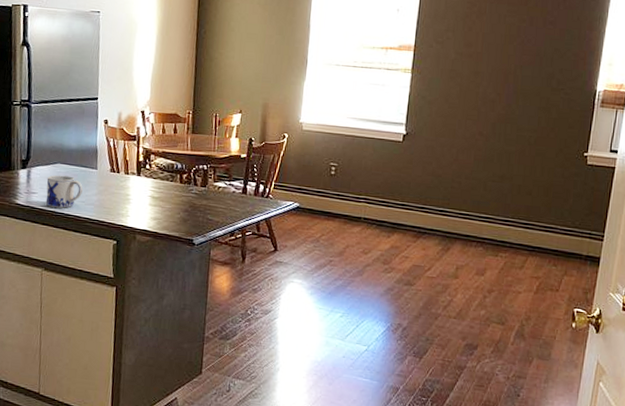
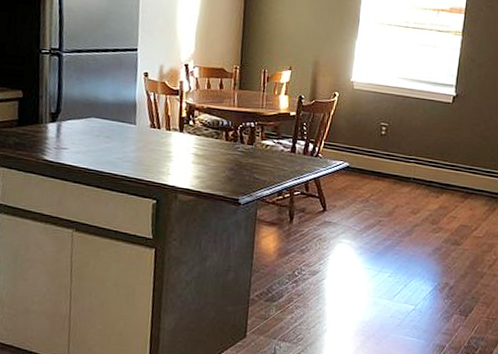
mug: present [45,175,83,208] -> none [77,129,120,165]

